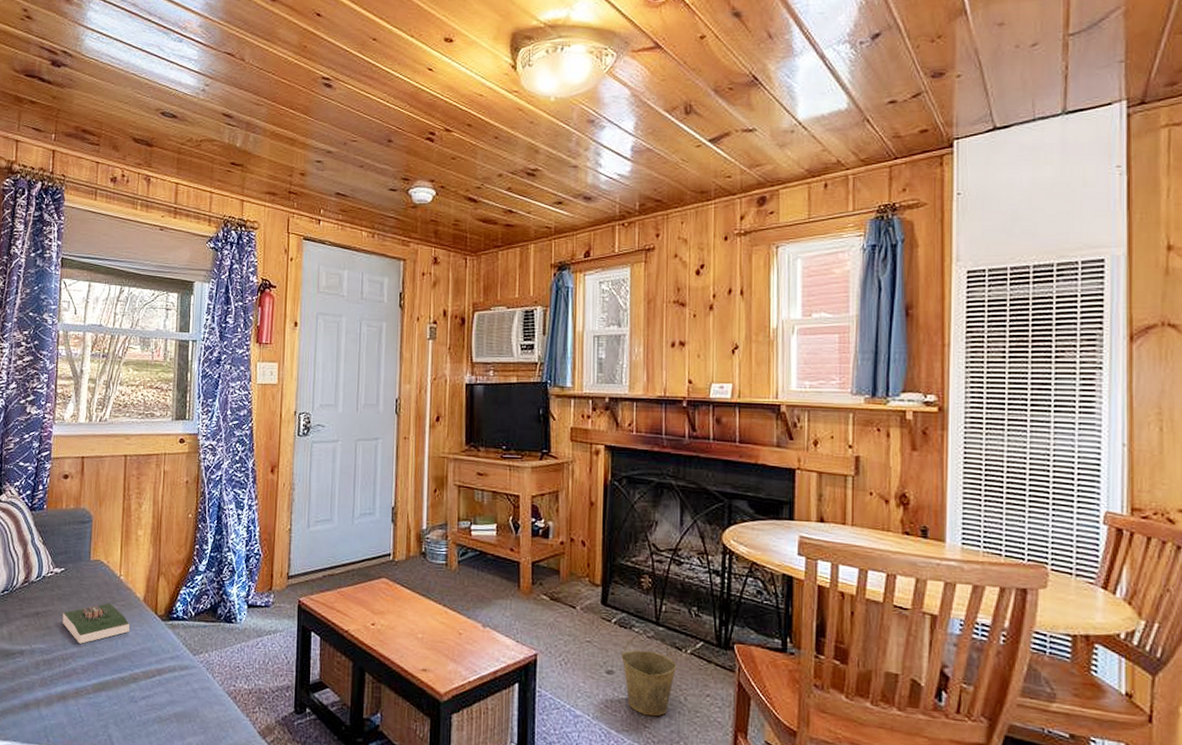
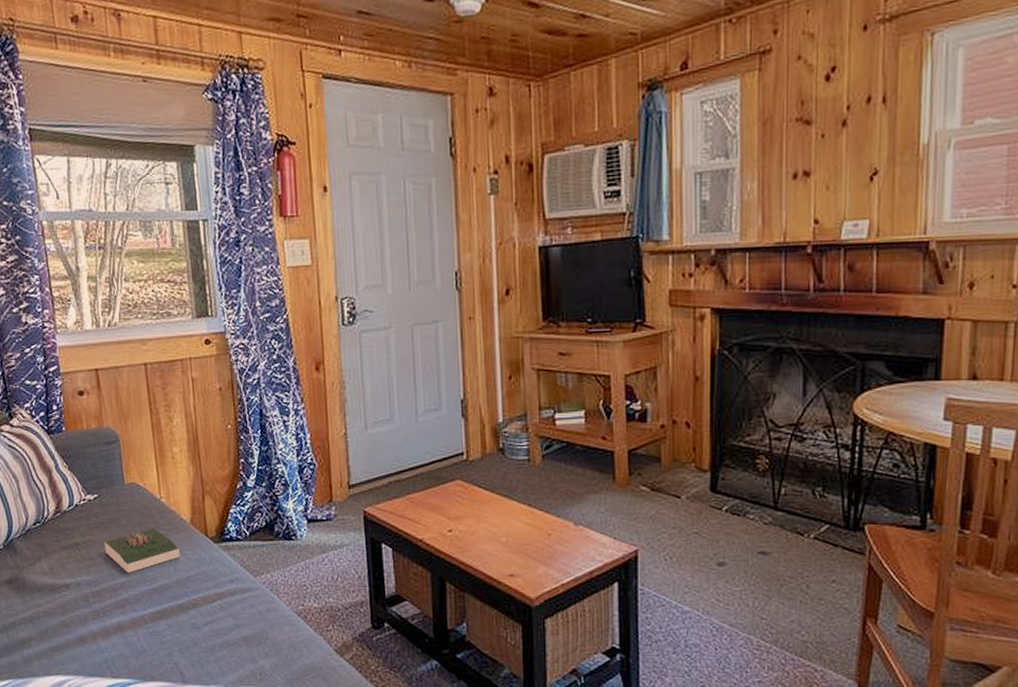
bucket: present [621,629,676,717] -> none [734,515,798,607]

